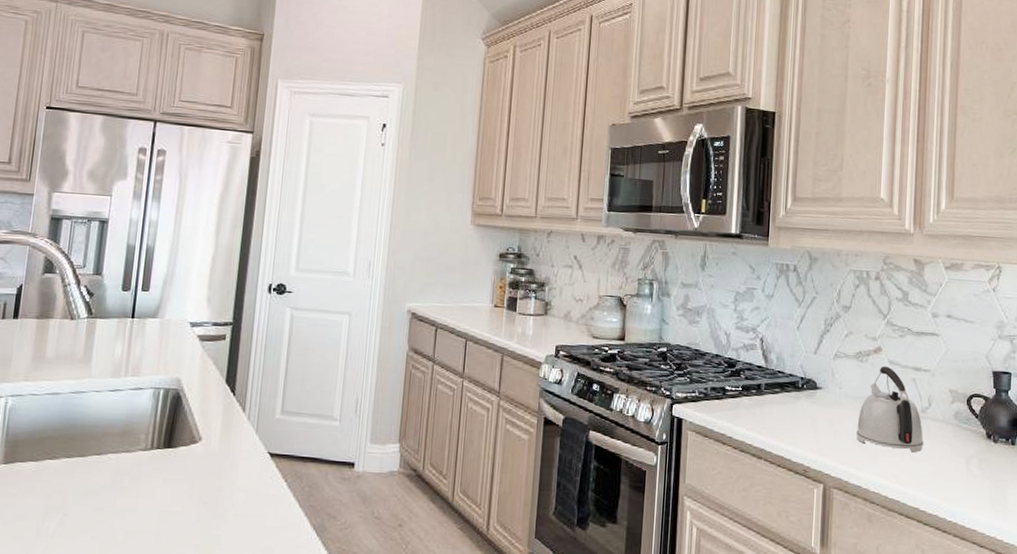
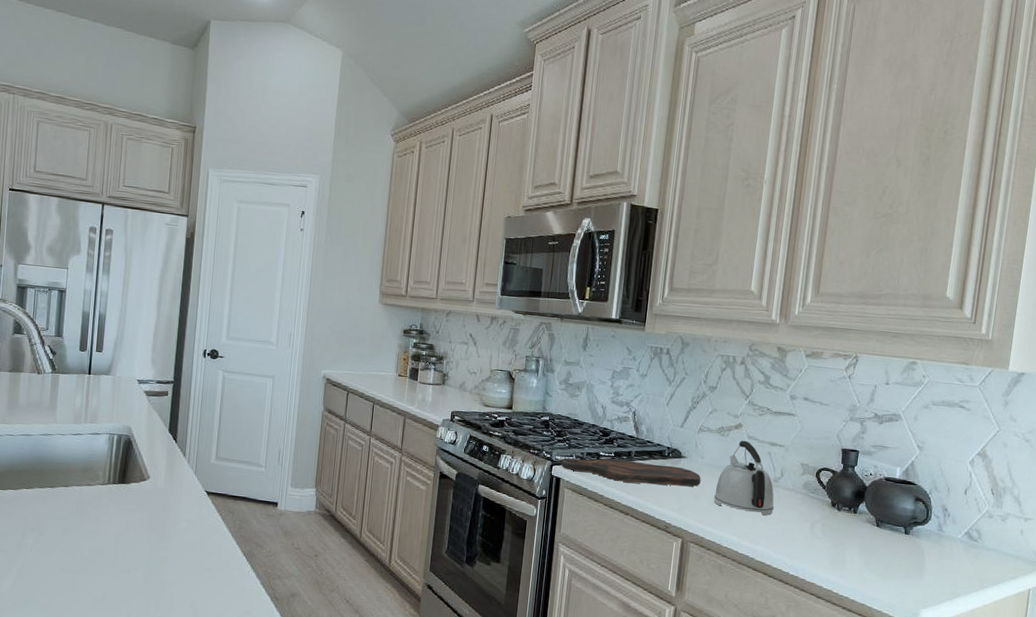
cutting board: none [682,393,841,423] -> present [561,458,701,487]

